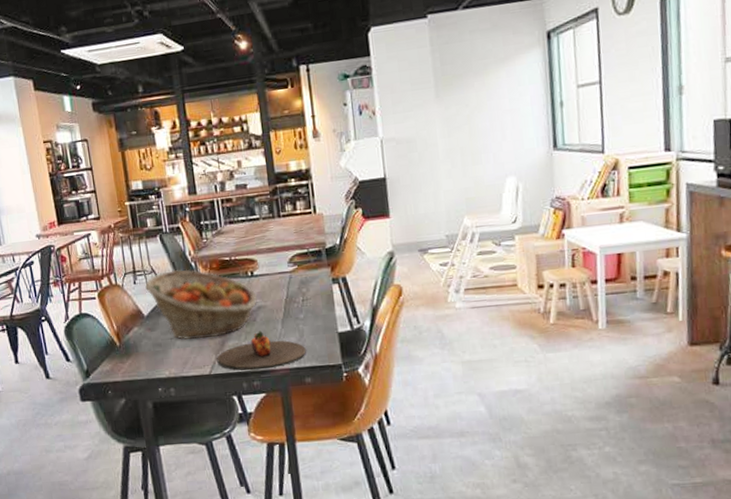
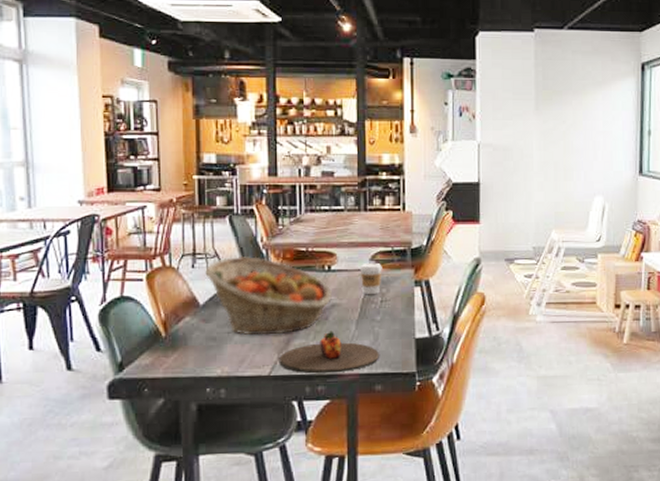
coffee cup: none [279,264,301,296] -> present [360,262,382,295]

